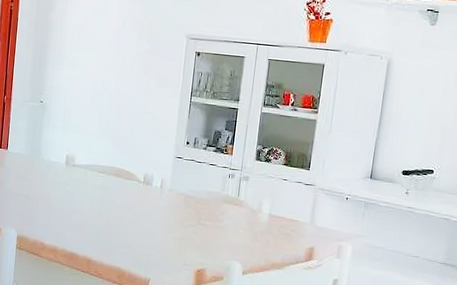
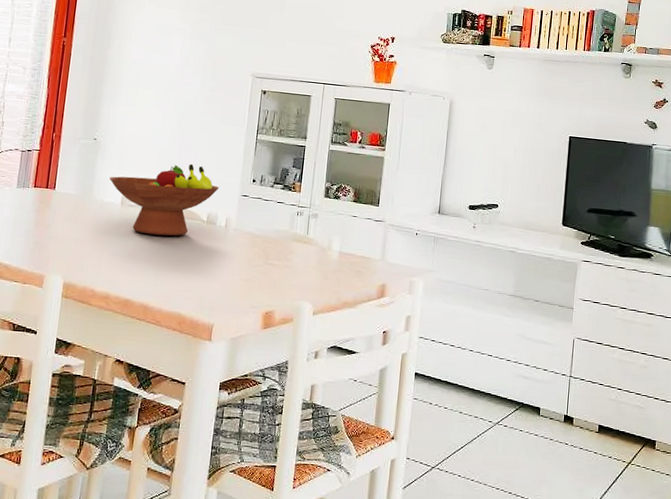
fruit bowl: none [54,125,156,196] -> present [108,163,220,236]

